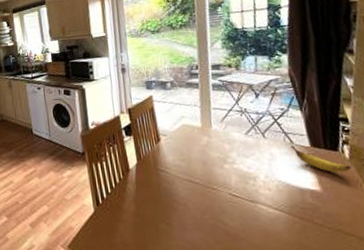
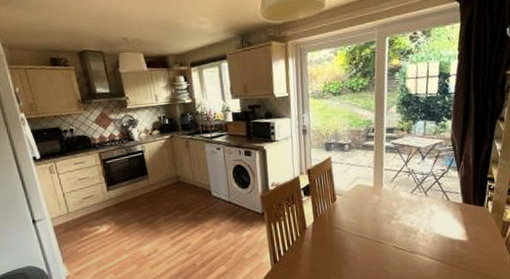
banana: present [291,146,352,173] -> none [448,203,493,225]

